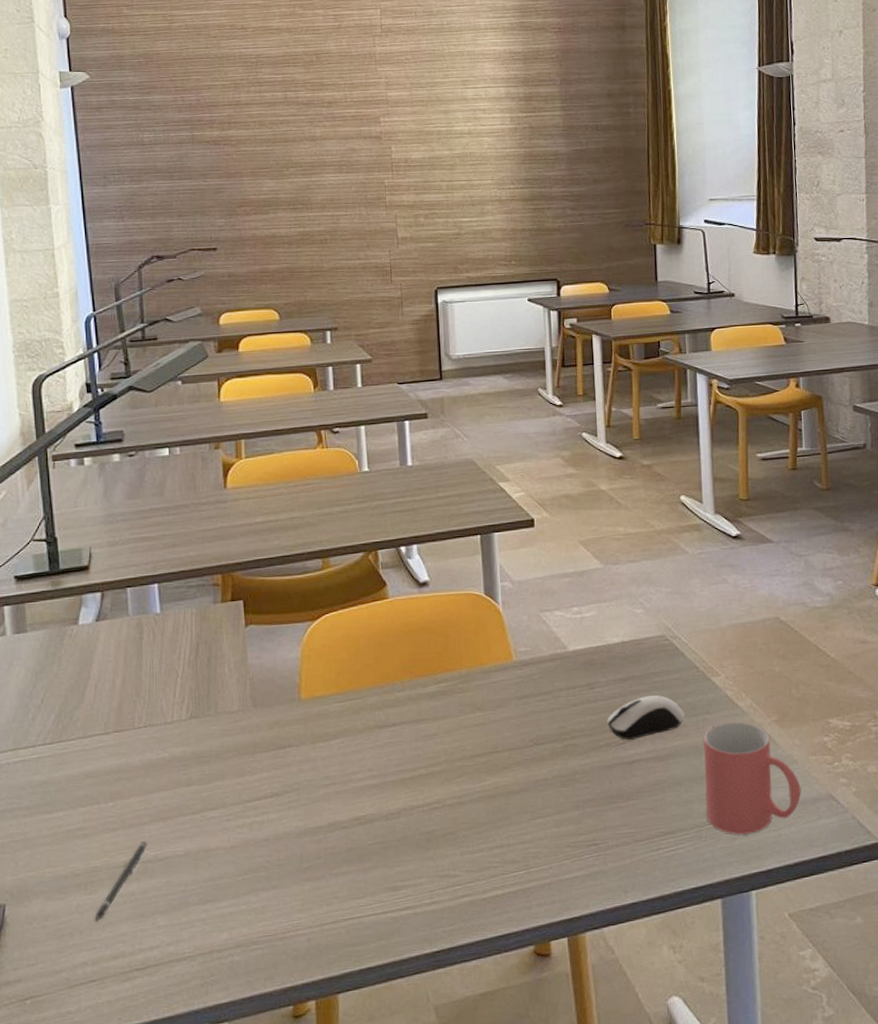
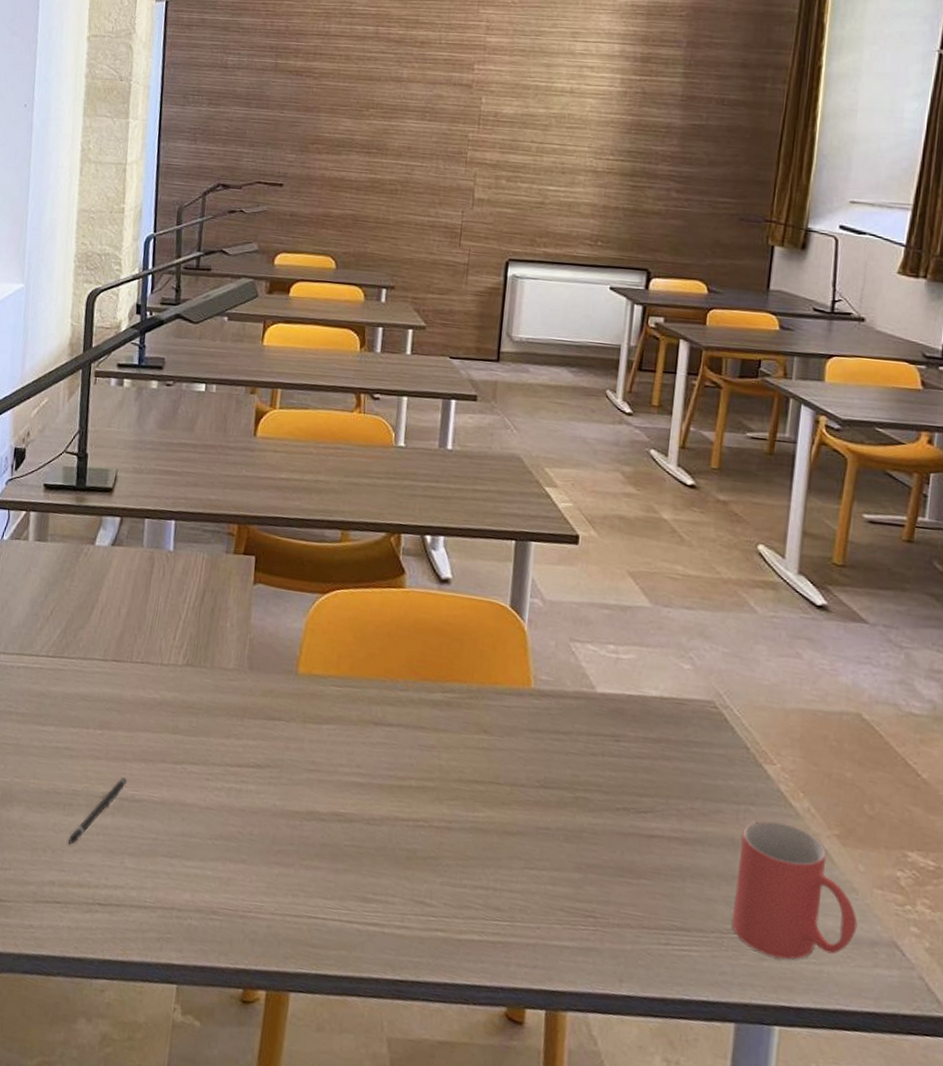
computer mouse: present [607,695,685,740] -> none [629,765,724,813]

